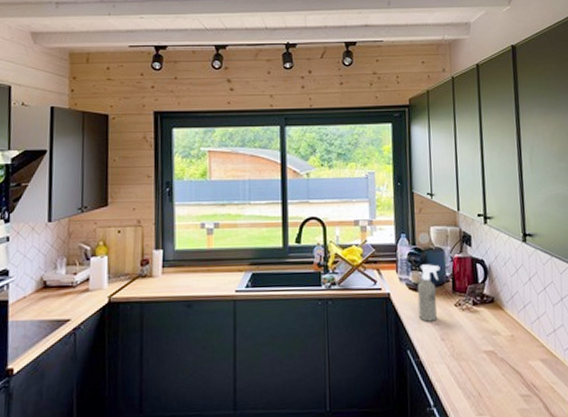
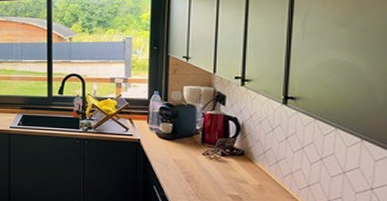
spray bottle: present [417,264,440,322] -> none [166,118,191,166]

